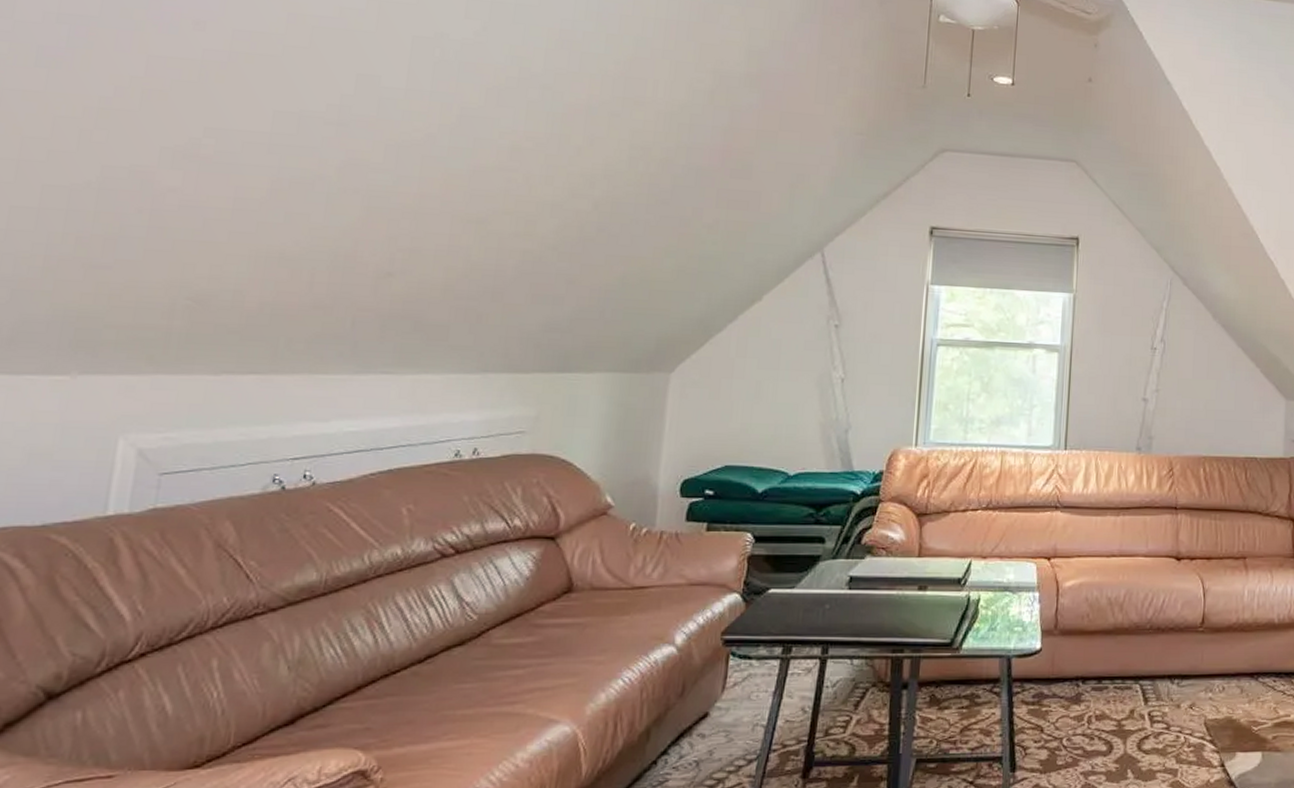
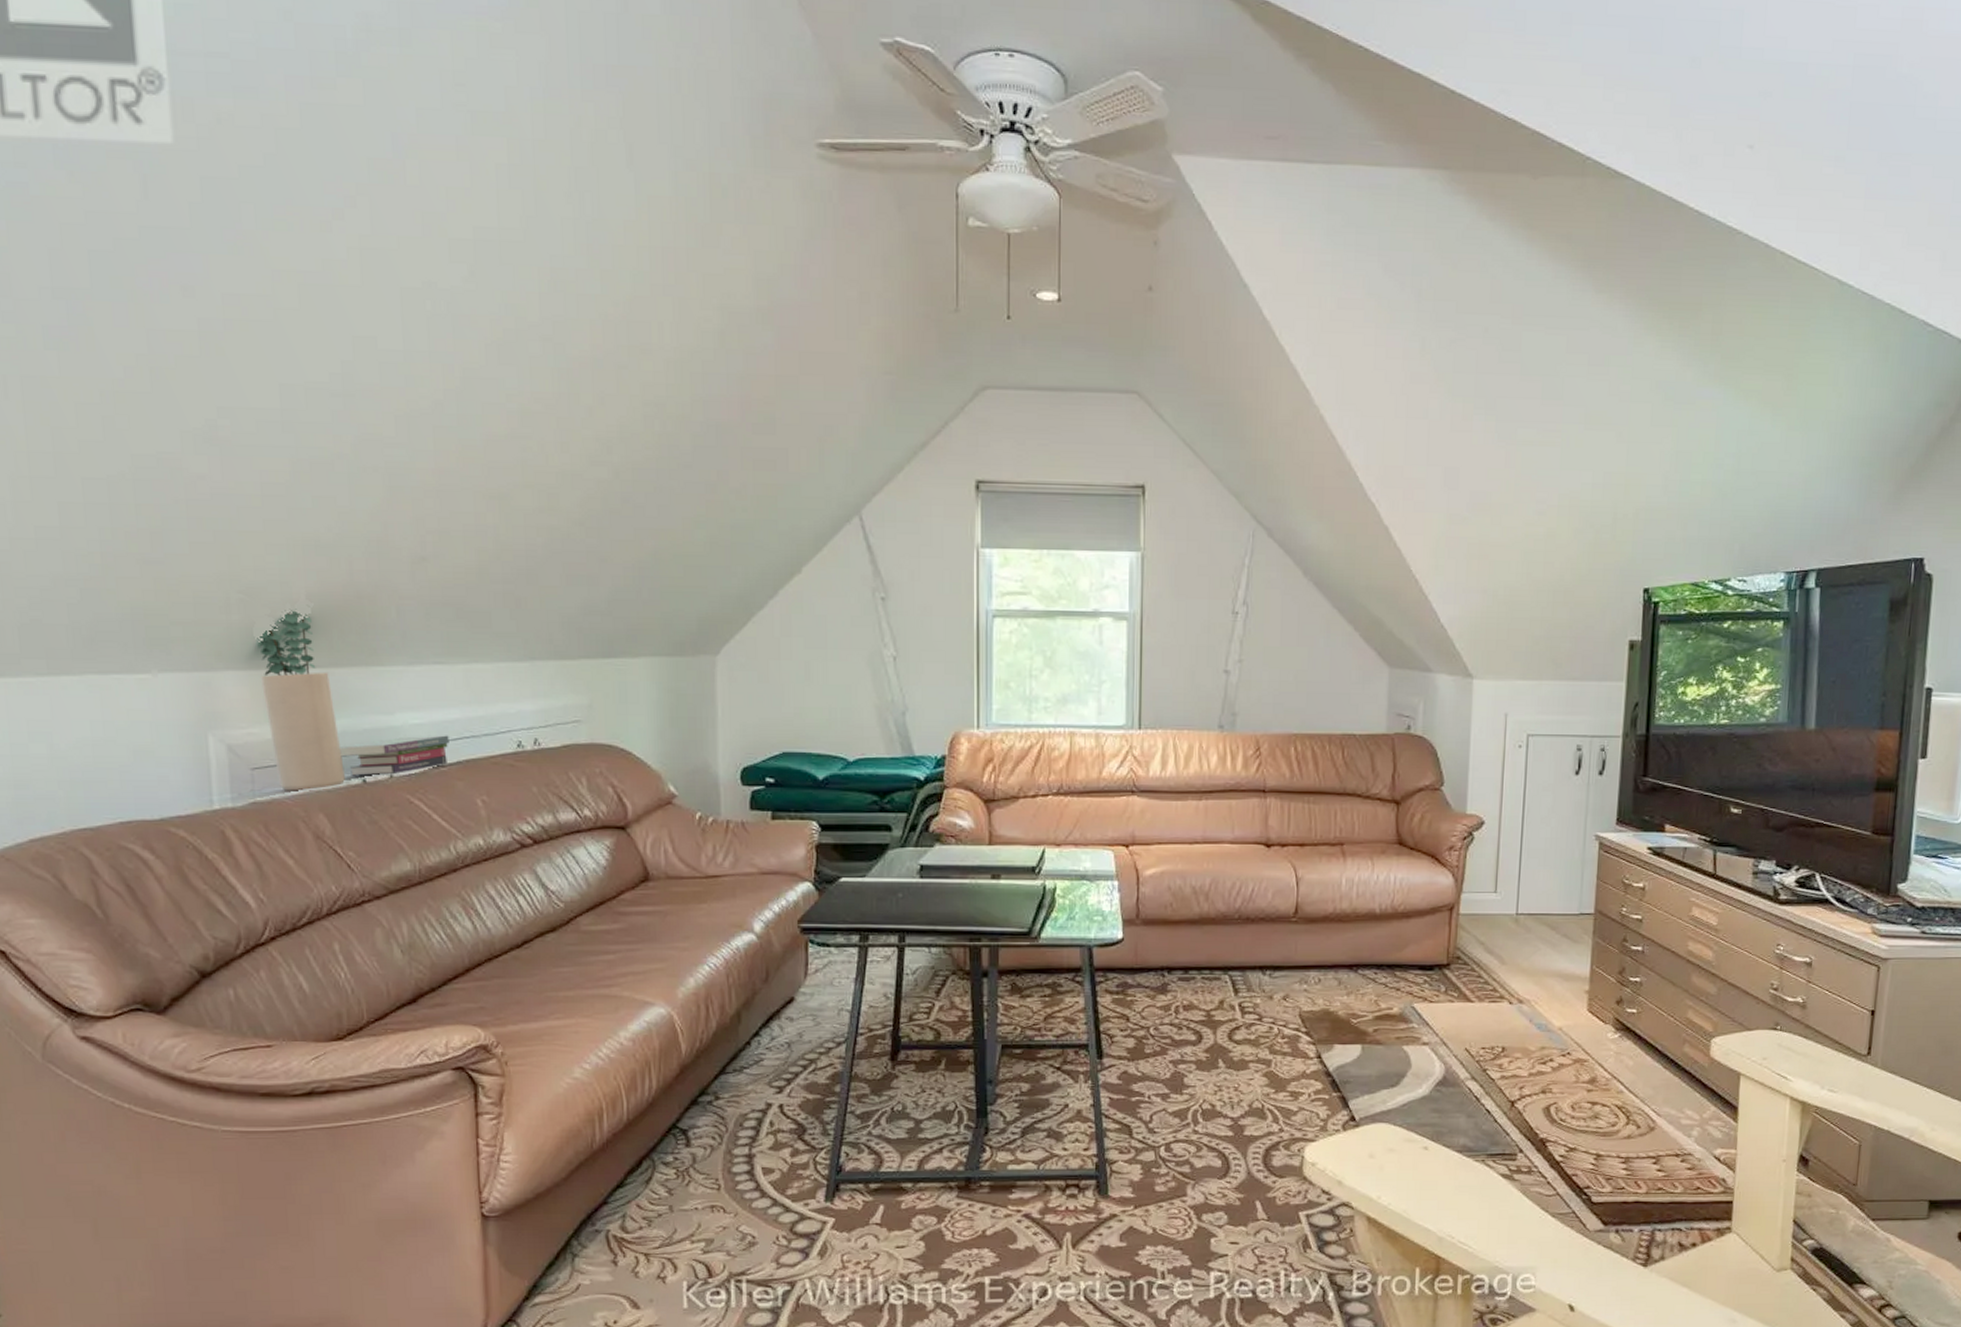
vase: none [187,316,268,498] -> present [257,609,345,791]
books: none [262,443,384,483] -> present [340,735,449,776]

